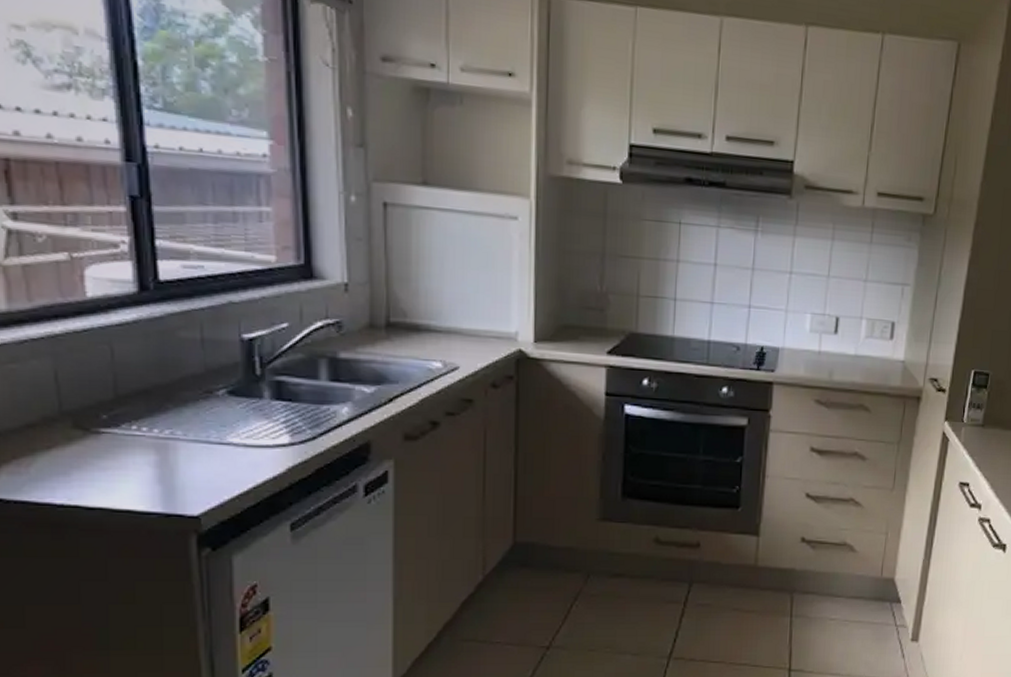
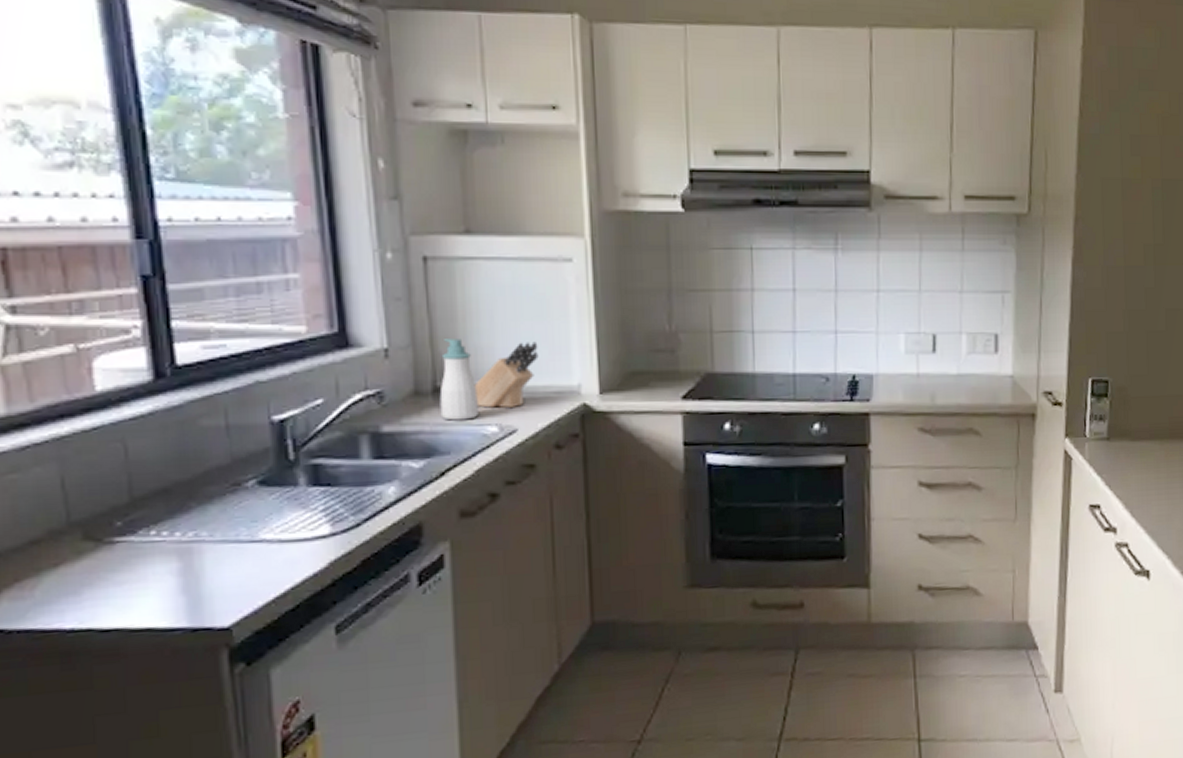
soap bottle: none [391,279,426,354] -> present [439,339,478,421]
knife block: none [423,289,482,347] -> present [474,342,539,408]

